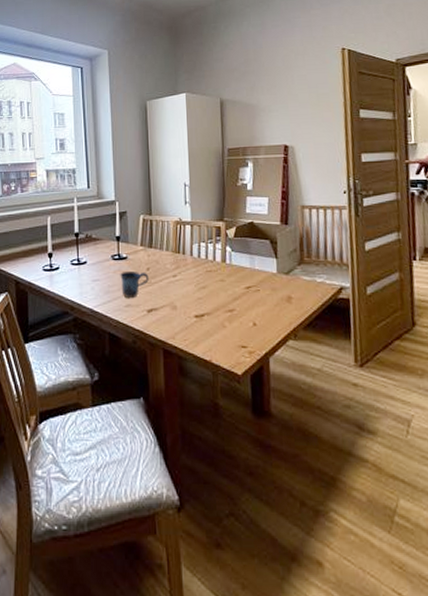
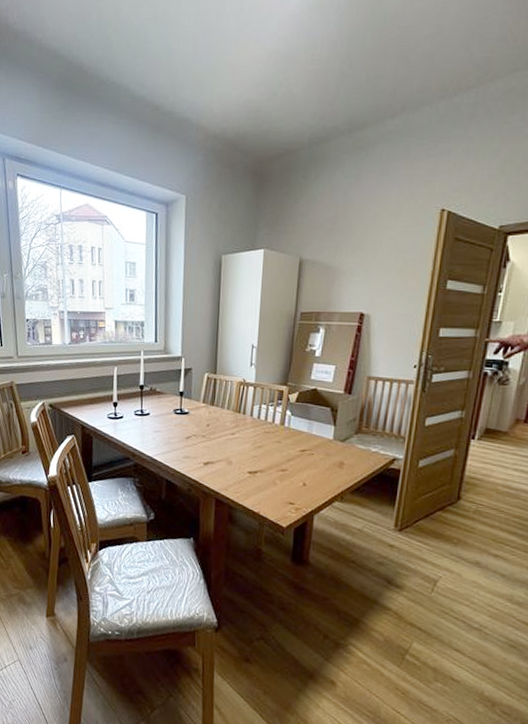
mug: present [120,270,149,299] -> none [180,425,208,451]

